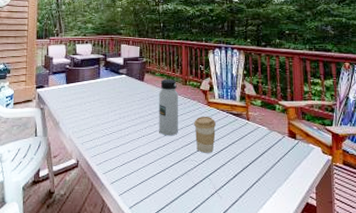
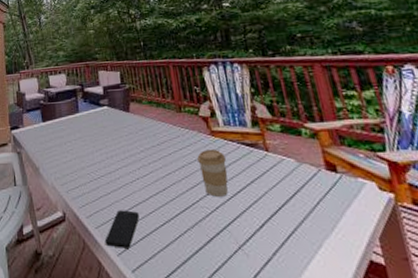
smartphone: none [110,160,141,190] -> present [104,210,139,248]
water bottle: present [159,79,178,136] -> none [149,106,180,177]

